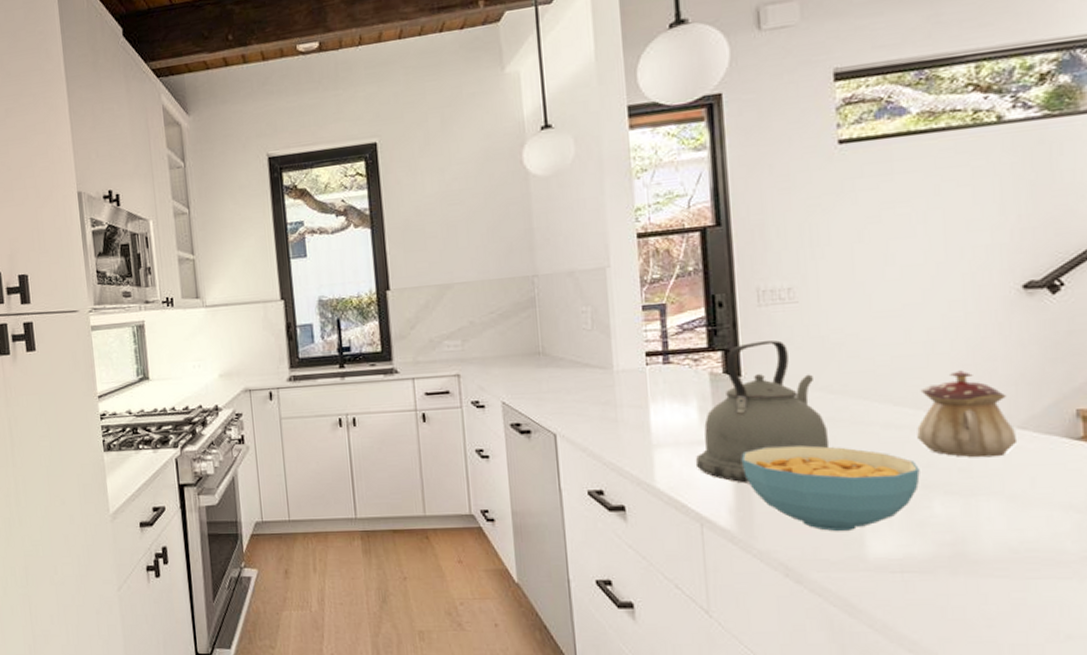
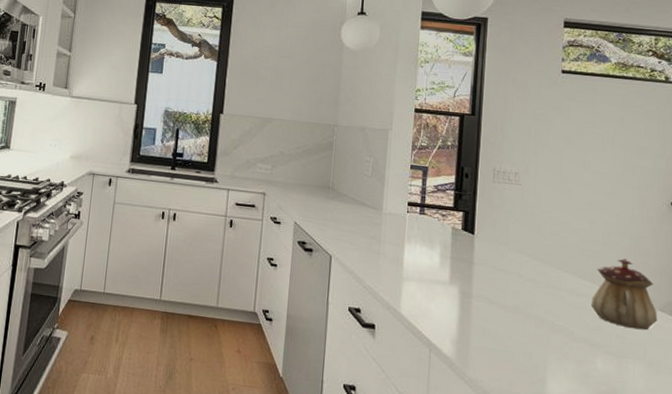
kettle: present [695,340,830,483] -> none [432,209,531,322]
cereal bowl: present [741,445,920,532] -> none [466,294,590,373]

